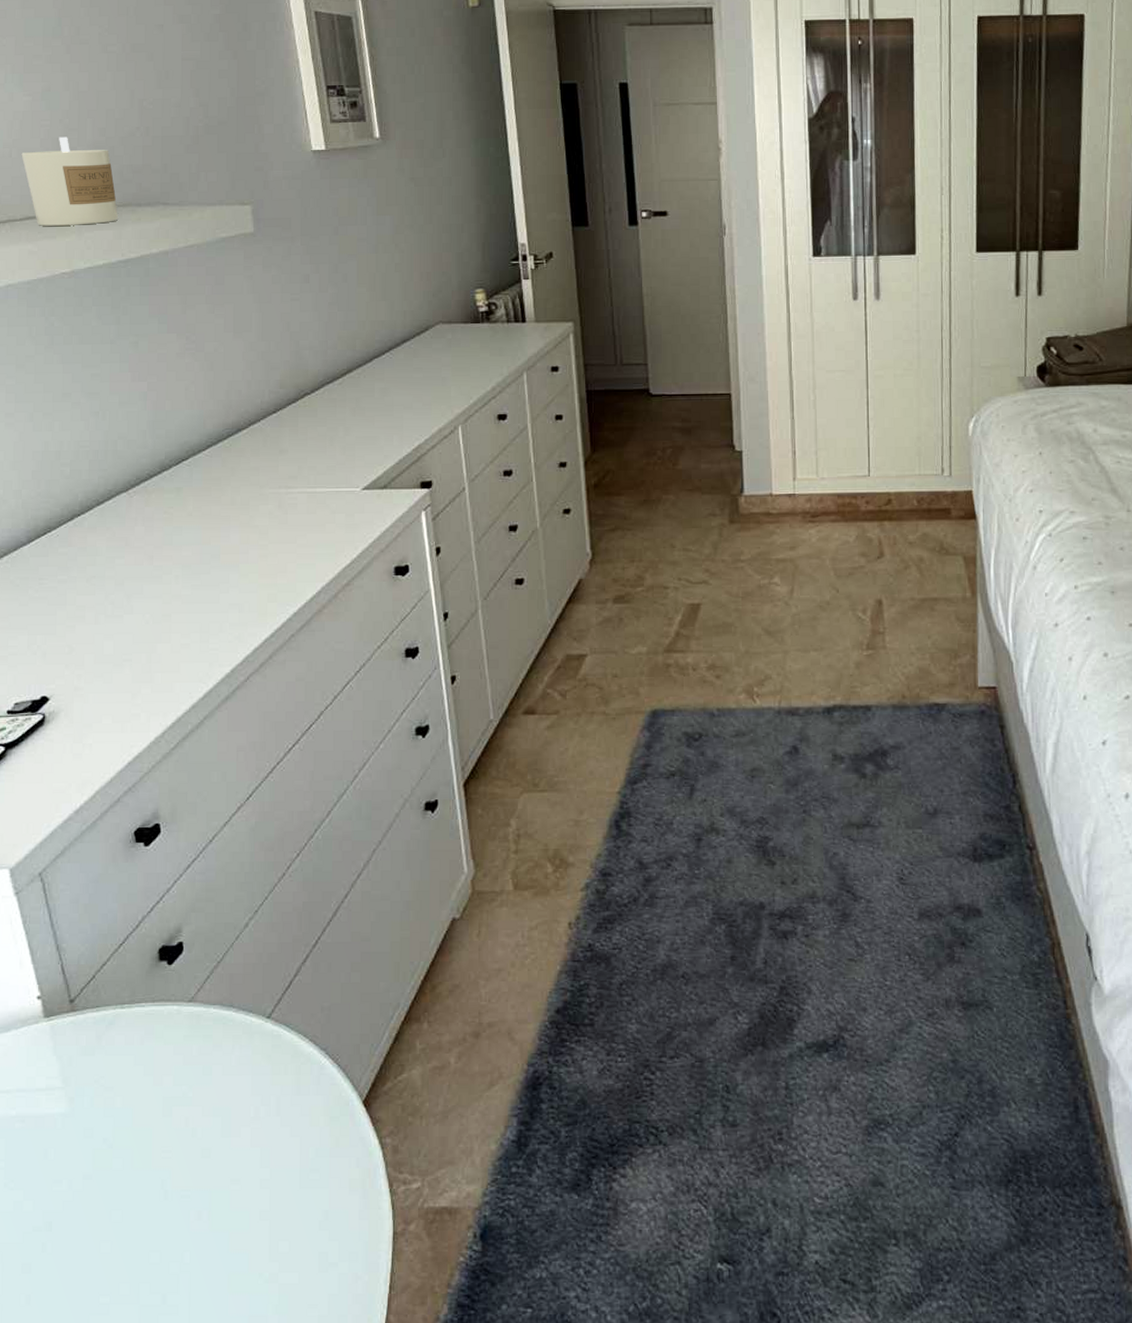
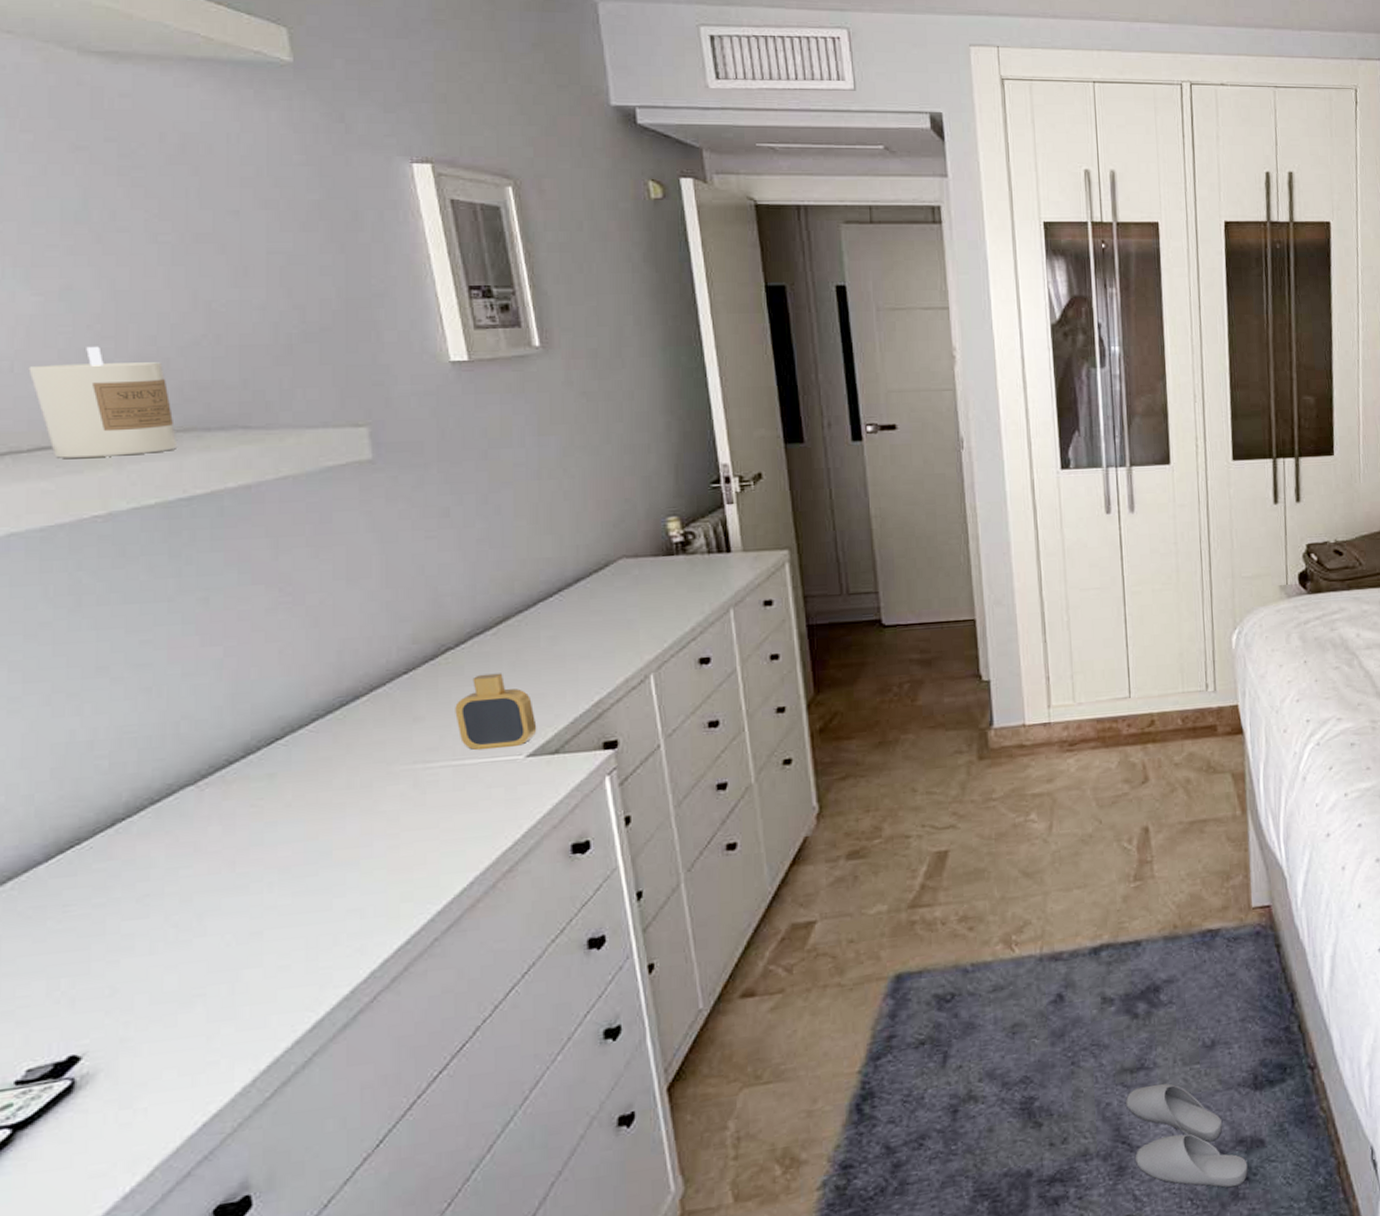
perfume bottle: none [310,417,371,481] -> present [455,673,537,751]
slippers: none [852,842,964,950] -> present [1126,1083,1248,1188]

